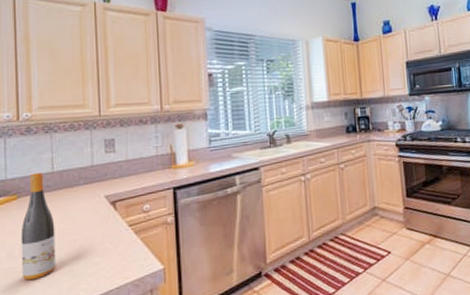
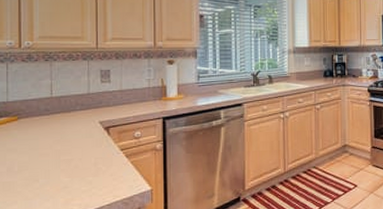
wine bottle: present [21,172,56,281] -> none [20,97,52,194]

